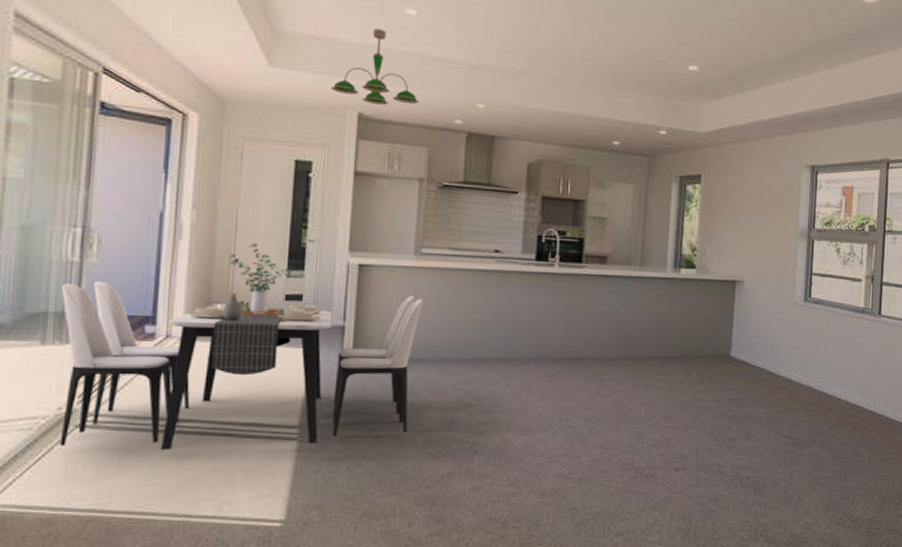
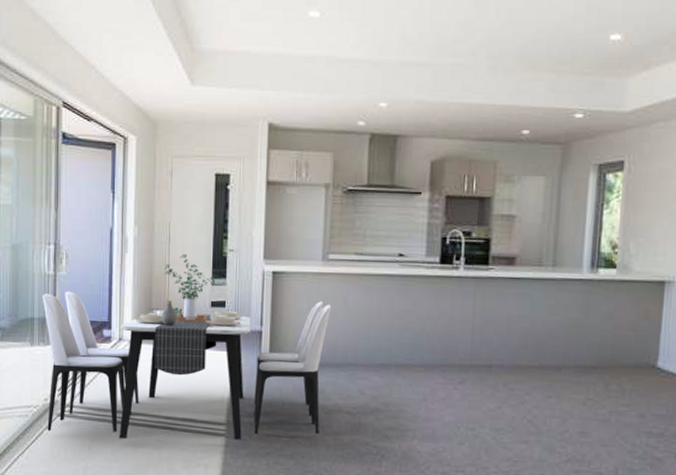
ceiling light fixture: present [331,28,419,105] -> none [244,36,323,113]

